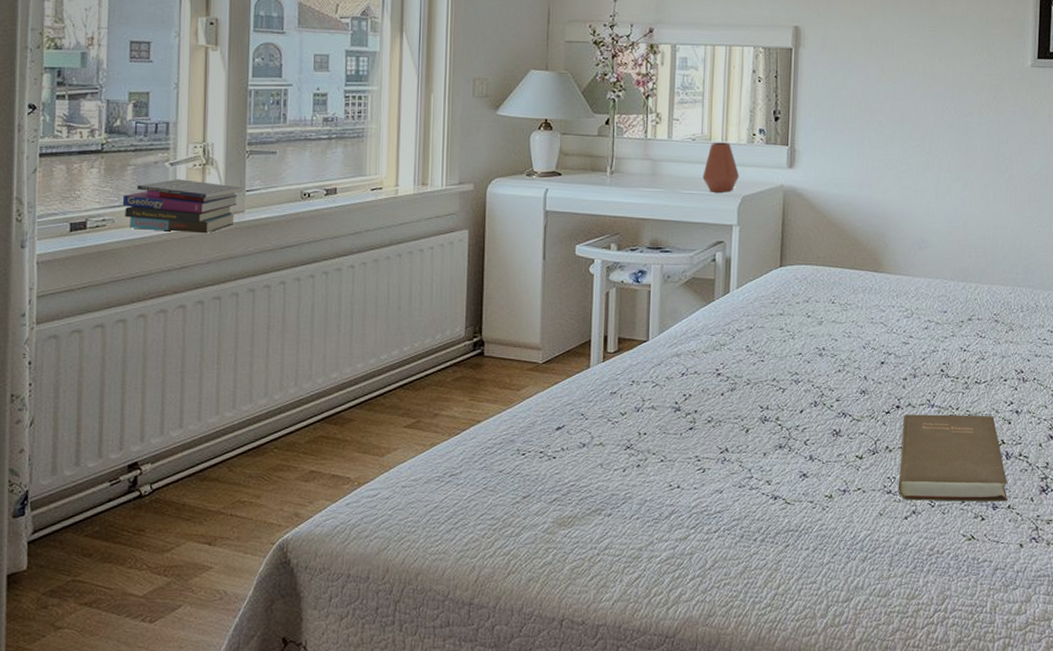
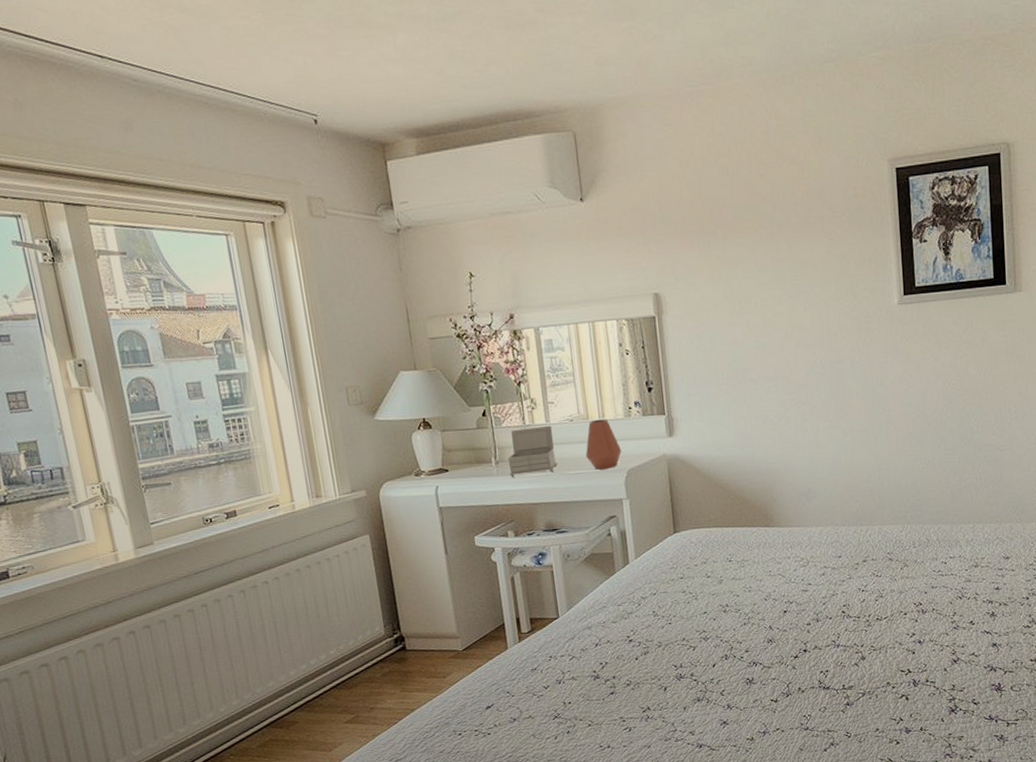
books: present [122,179,244,234] -> none [35,520,149,573]
jewelry box: none [623,141,673,190] -> present [507,425,558,478]
book: present [898,414,1008,502] -> none [811,648,920,735]

